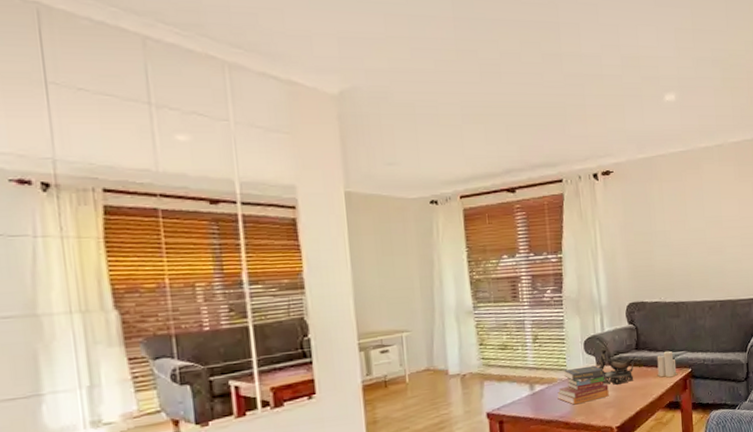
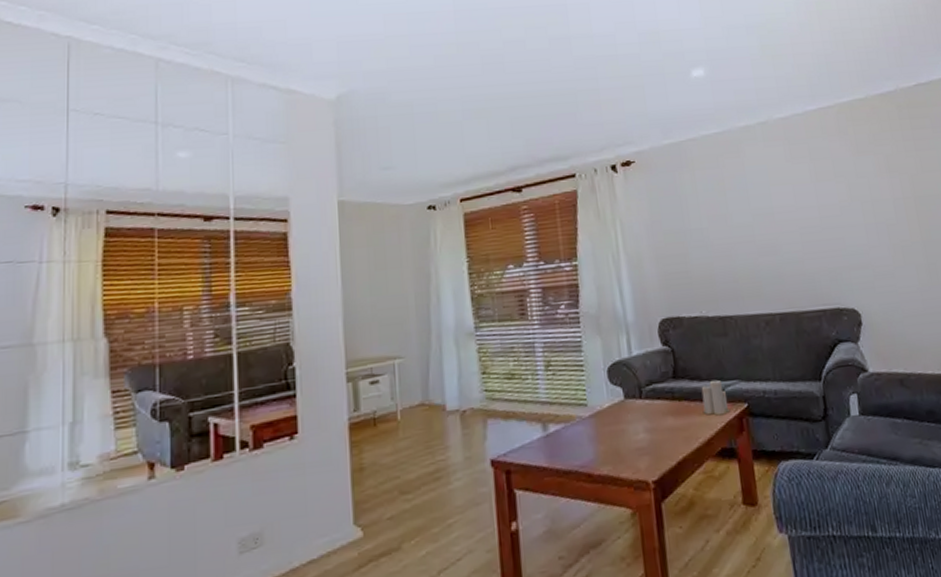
books: present [557,365,609,405] -> none [576,399,642,451]
decorative bowl: present [598,346,643,385] -> none [626,374,683,425]

